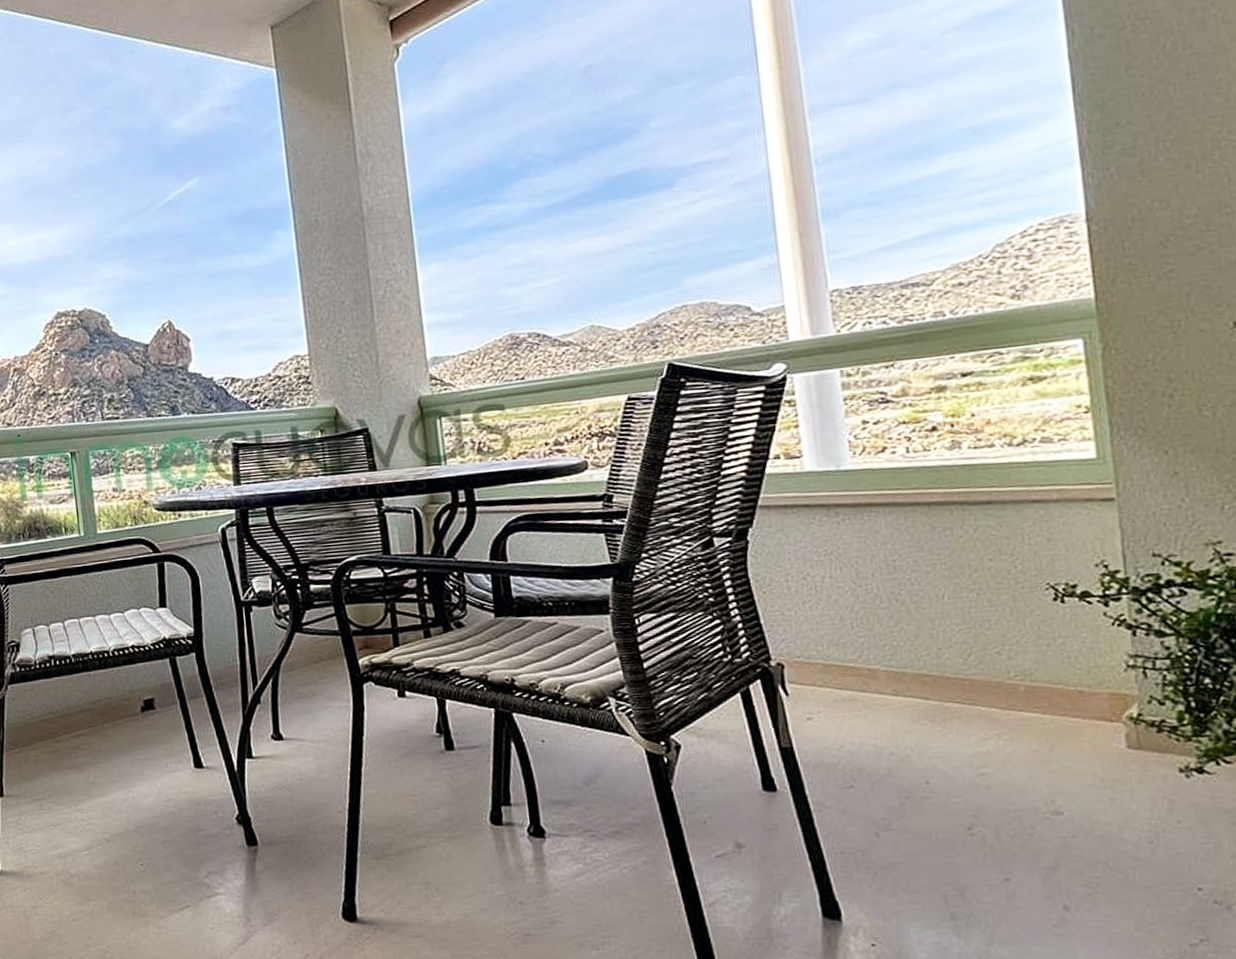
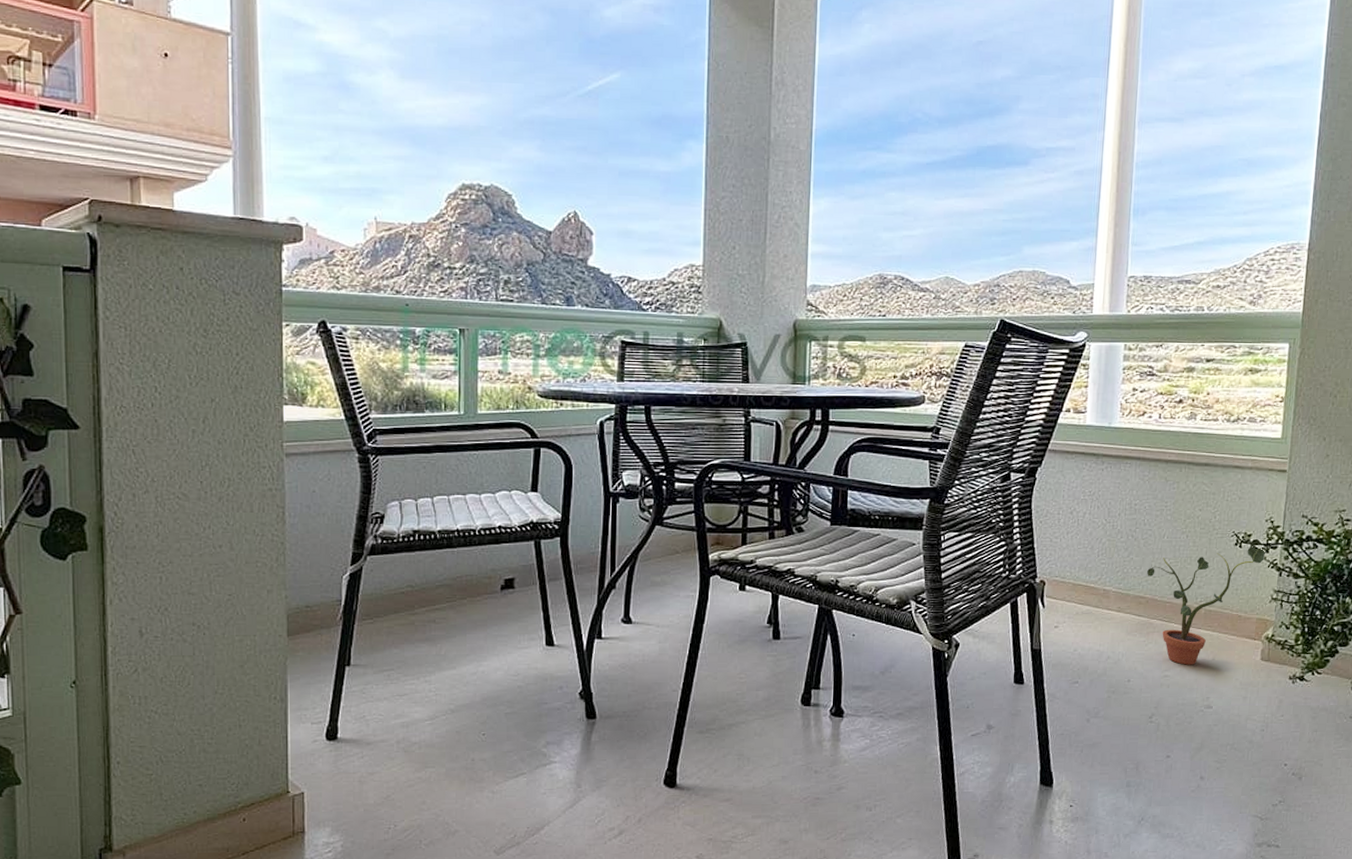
potted plant: none [927,597,1105,759] -> present [1147,544,1266,665]

